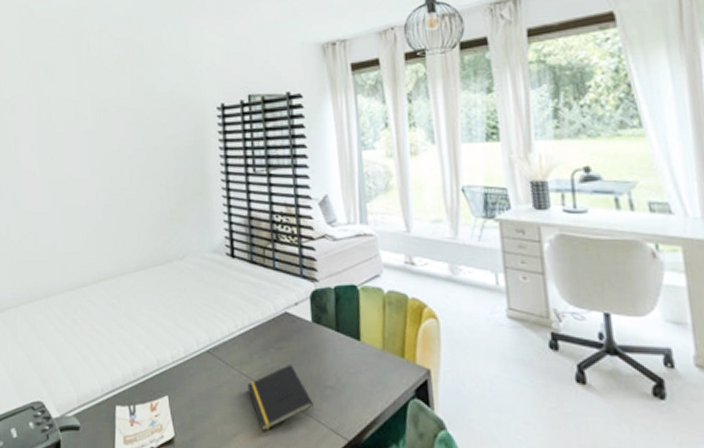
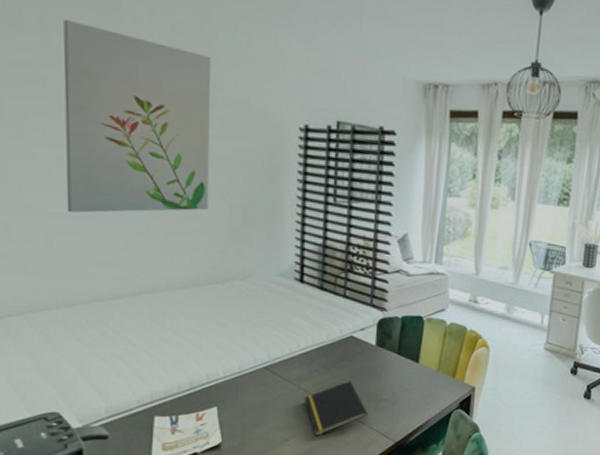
wall art: none [43,56,149,212] -> present [63,19,211,213]

